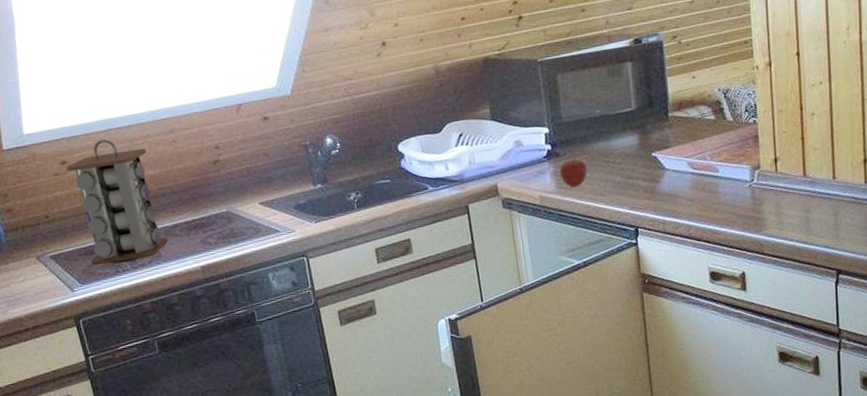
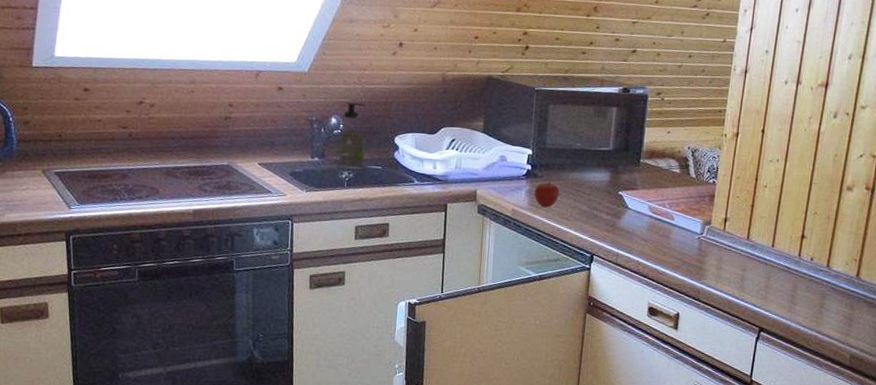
spice rack: present [66,139,169,265] -> none [87,76,168,192]
soap dispenser: none [334,116,370,189] -> present [335,102,366,168]

